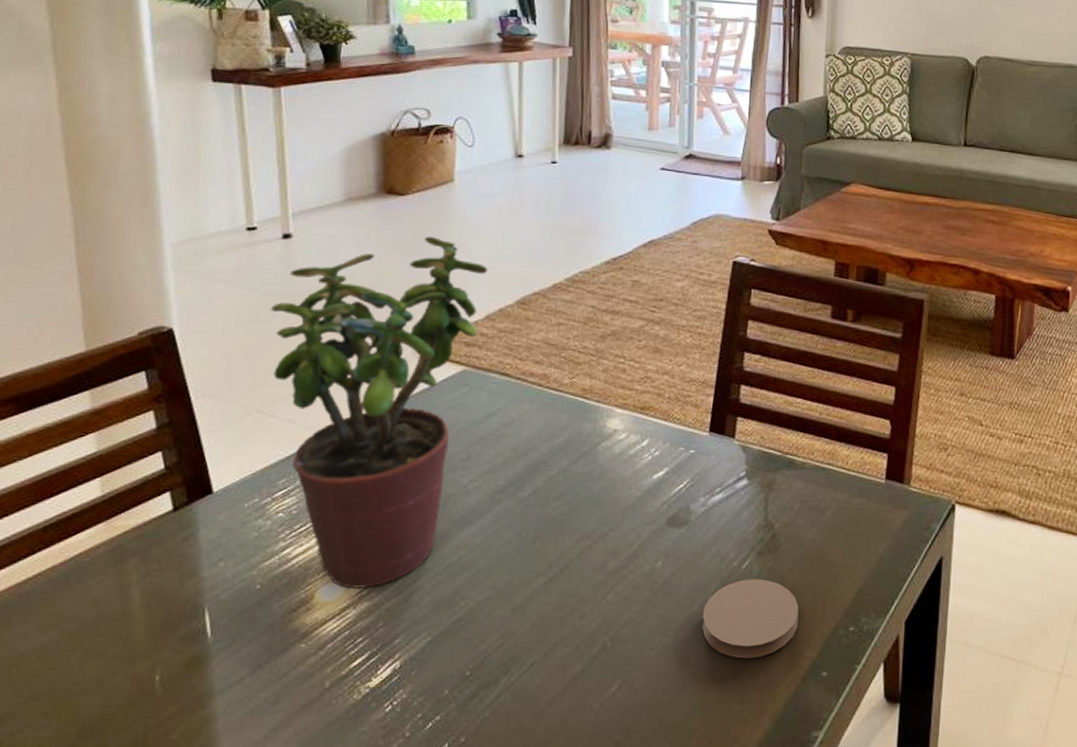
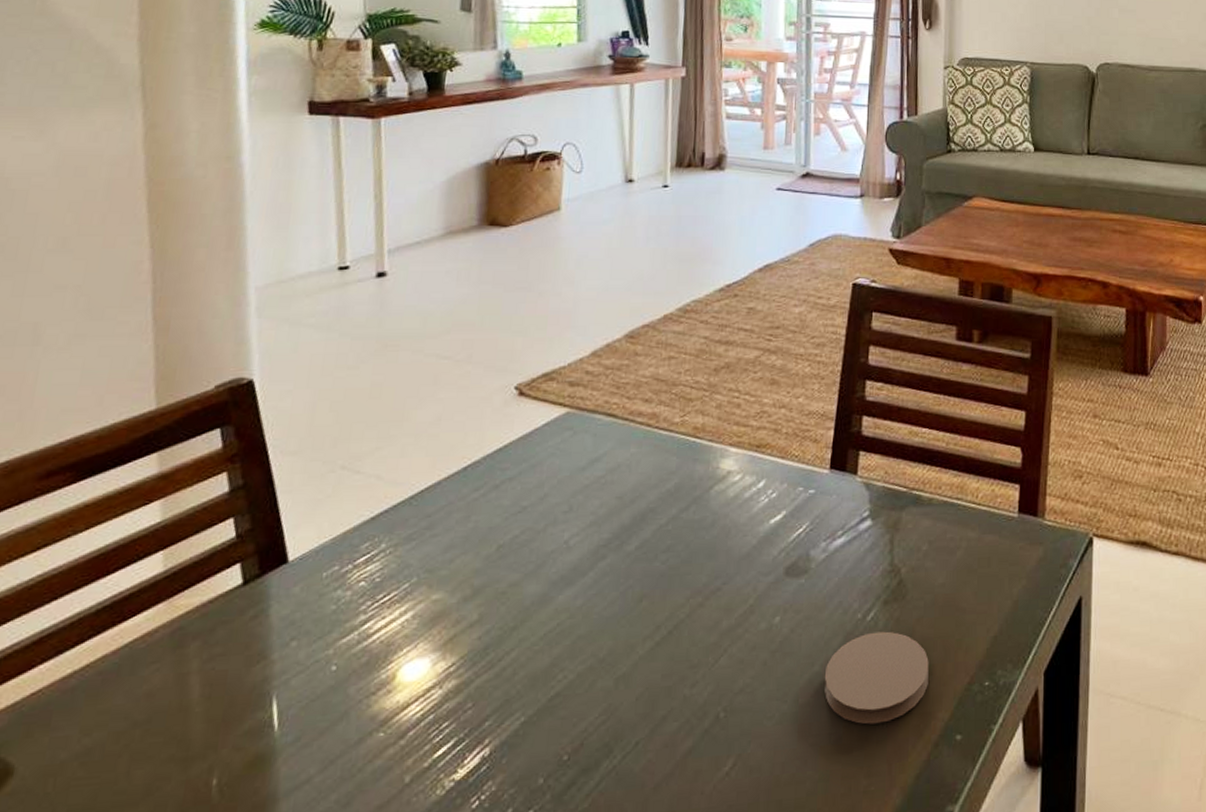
potted plant: present [270,236,488,588] -> none [360,268,595,665]

